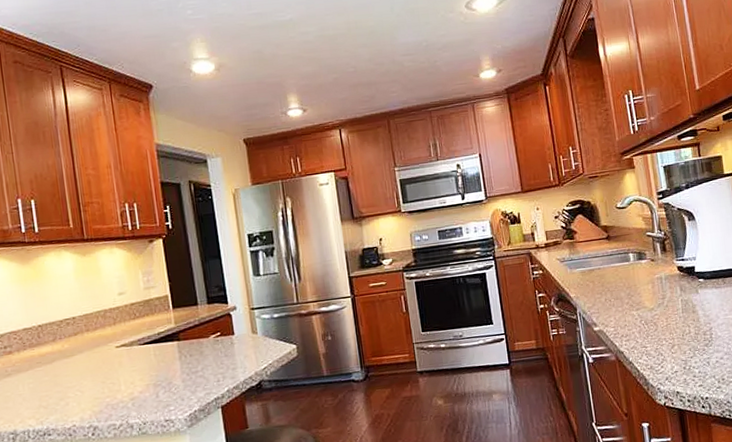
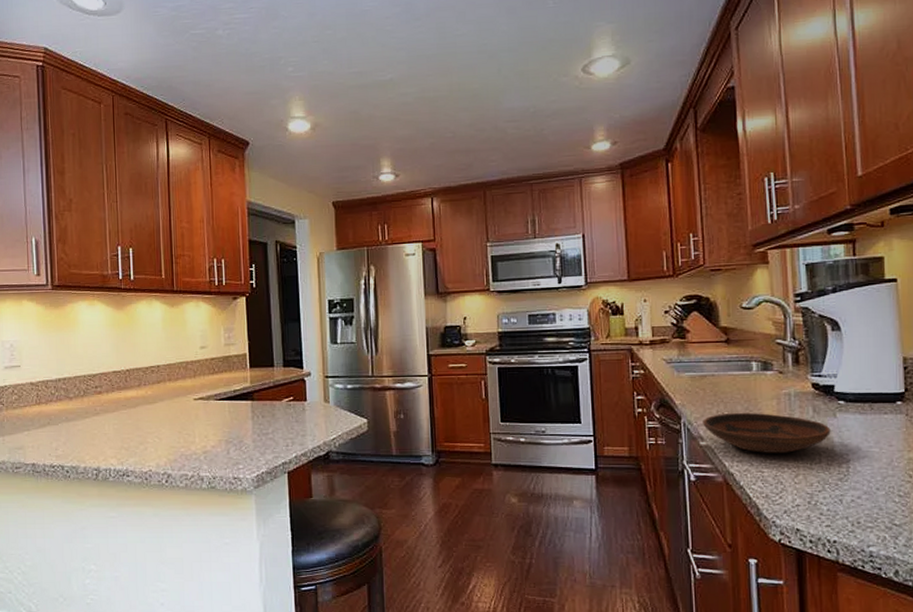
bowl: none [594,296,695,331] -> present [703,412,831,453]

